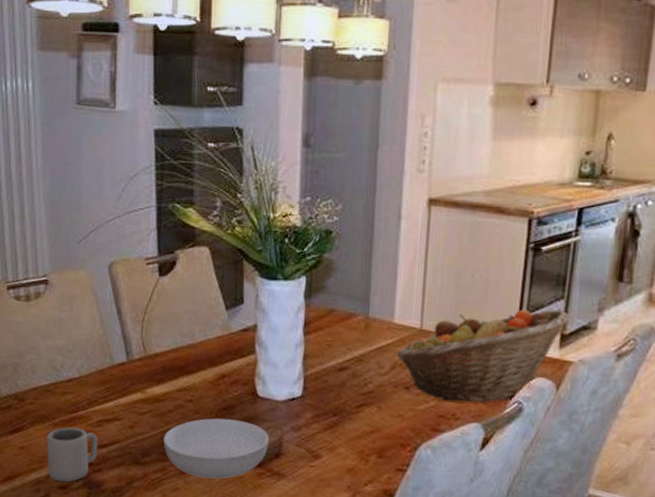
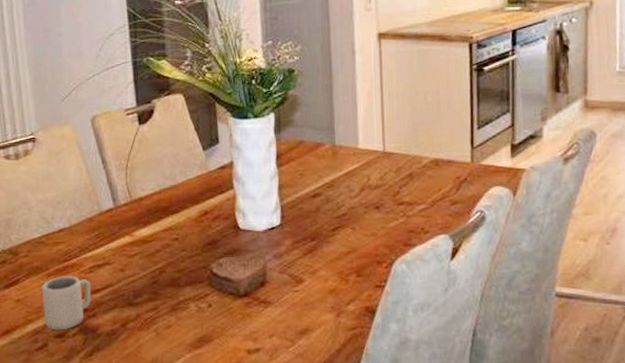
serving bowl: present [163,418,270,479] -> none [153,253,254,313]
fruit basket: present [396,309,569,402] -> none [363,121,516,216]

